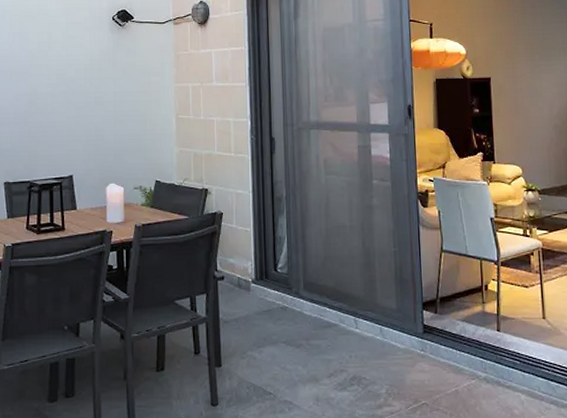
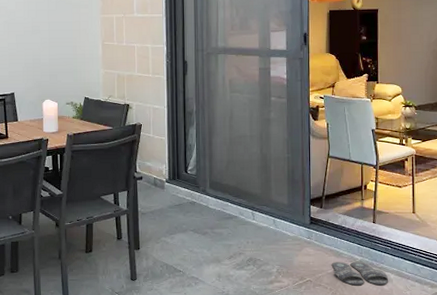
slippers: none [450,379,519,410] -> present [331,262,389,286]

